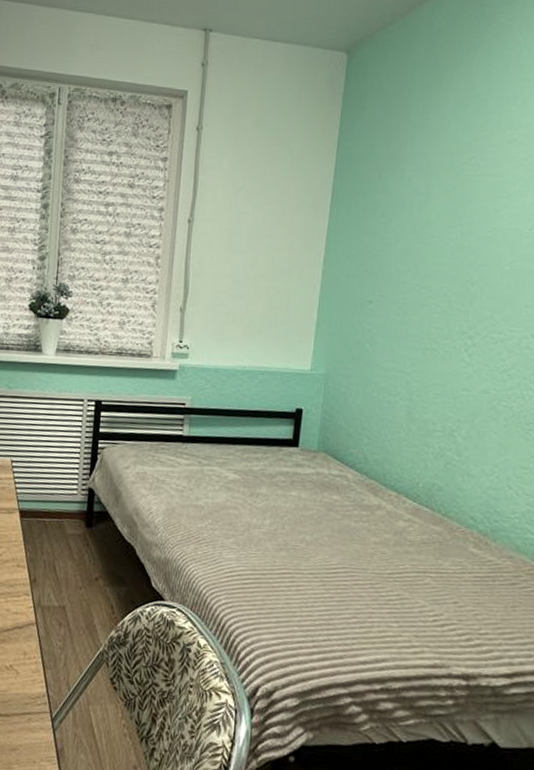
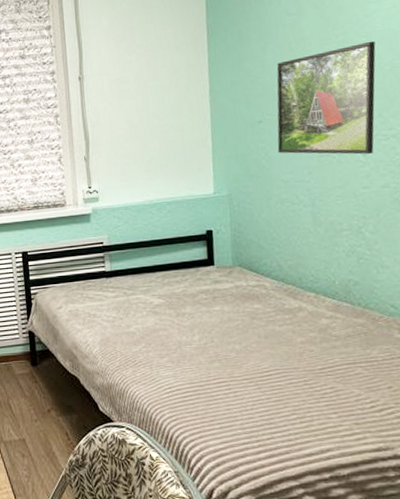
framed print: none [383,237,499,355] -> present [276,41,376,155]

